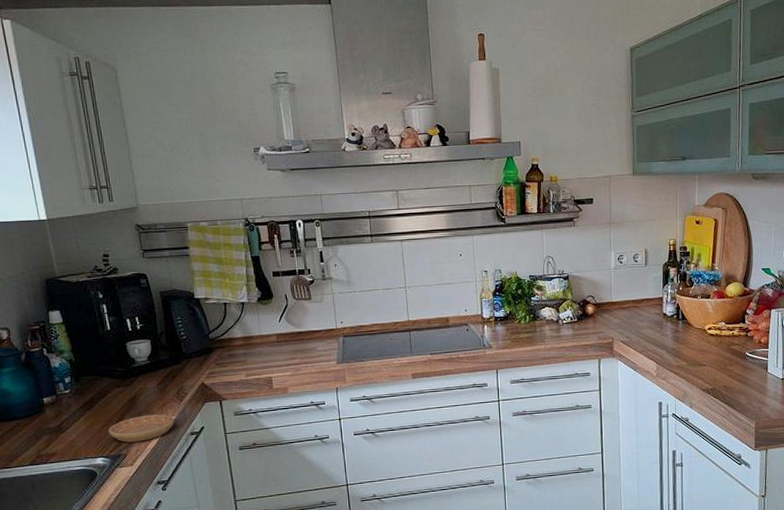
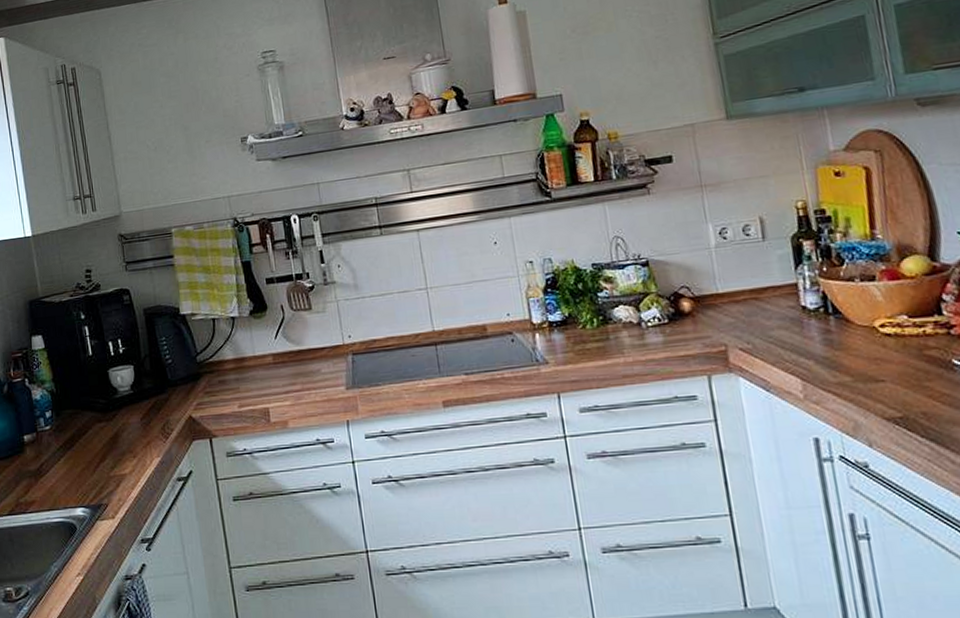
saucer: present [108,414,174,443] -> none [89,454,159,490]

